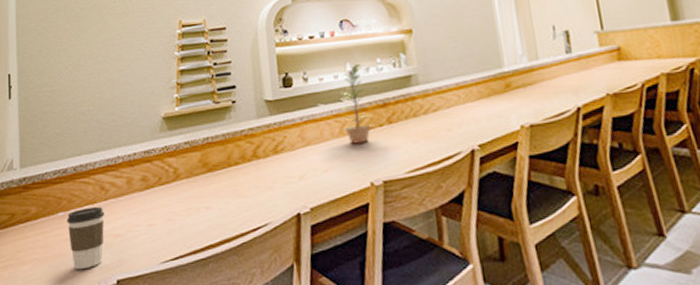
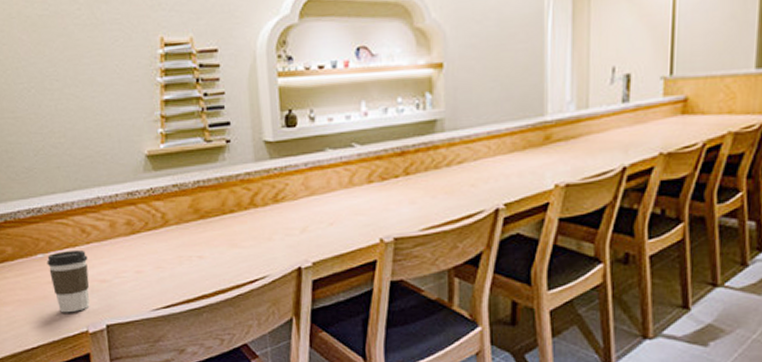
plant: present [339,64,378,145] -> none [351,103,393,197]

